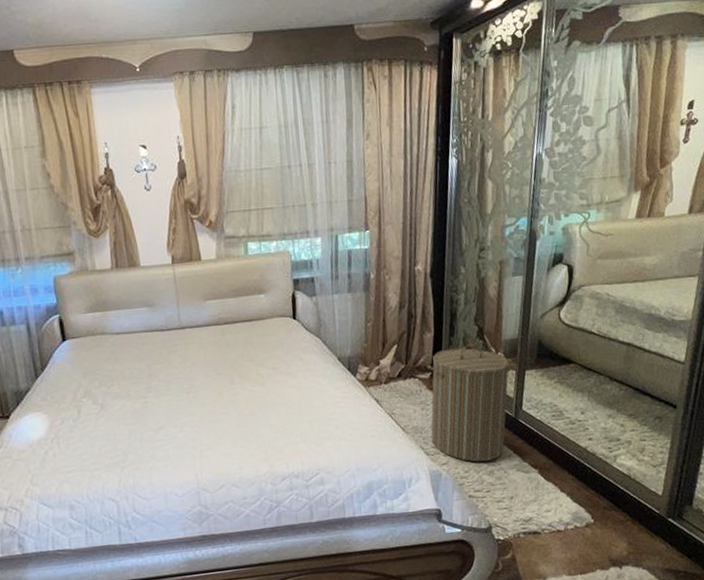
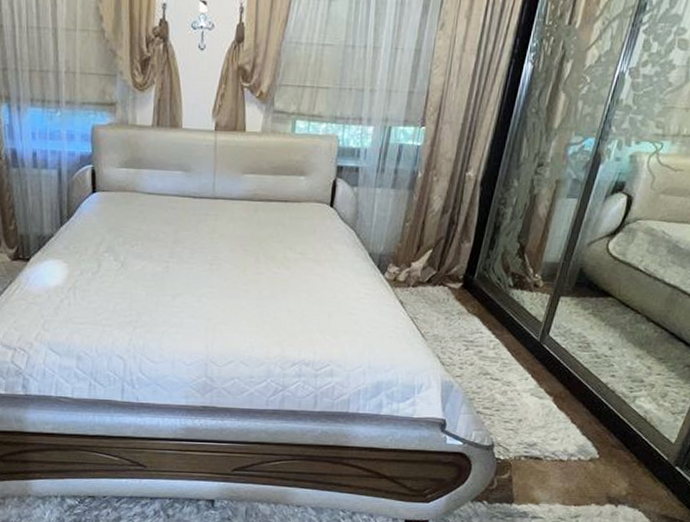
laundry hamper: present [427,344,514,462] -> none [449,261,550,381]

